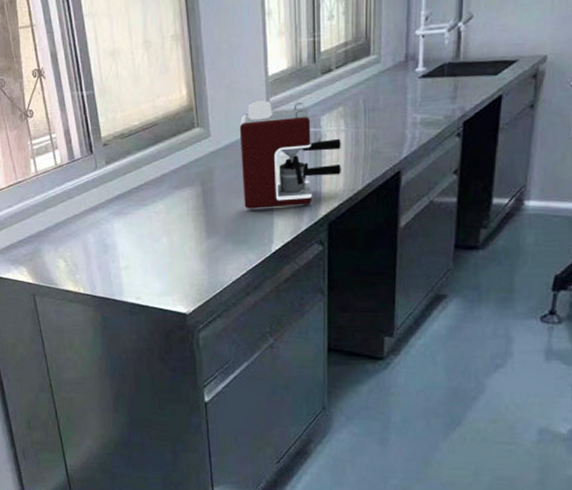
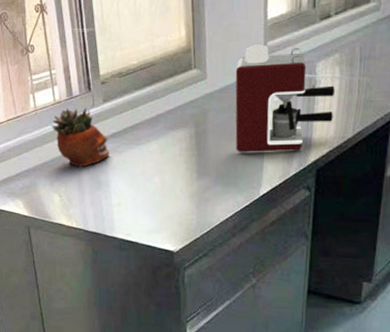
succulent planter: none [52,170,114,231] -> present [50,108,109,167]

